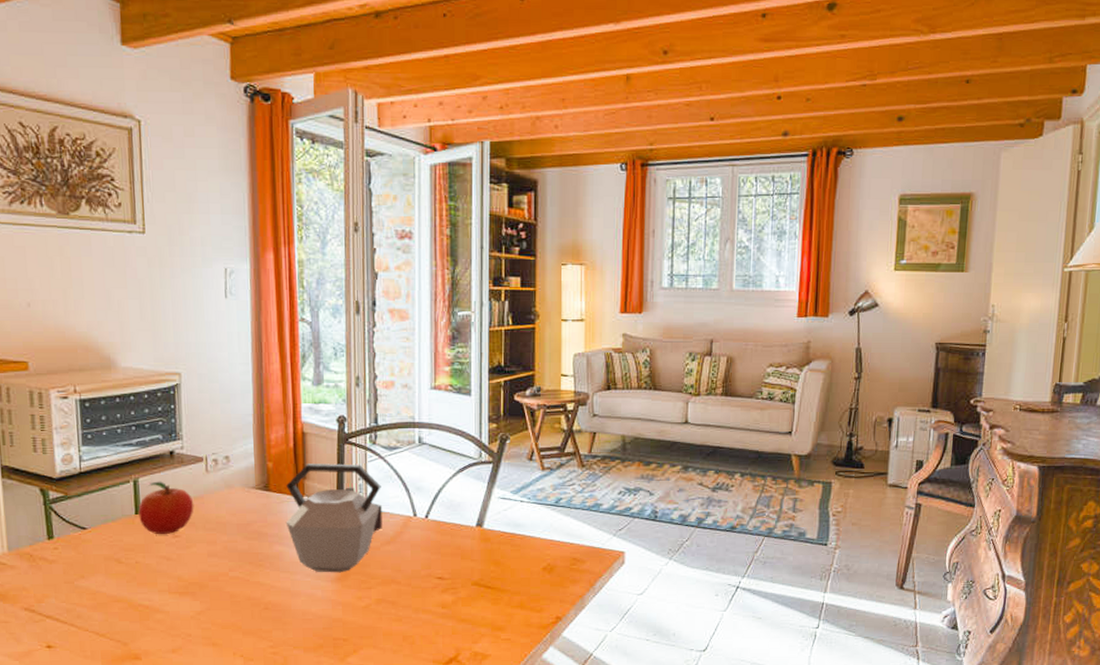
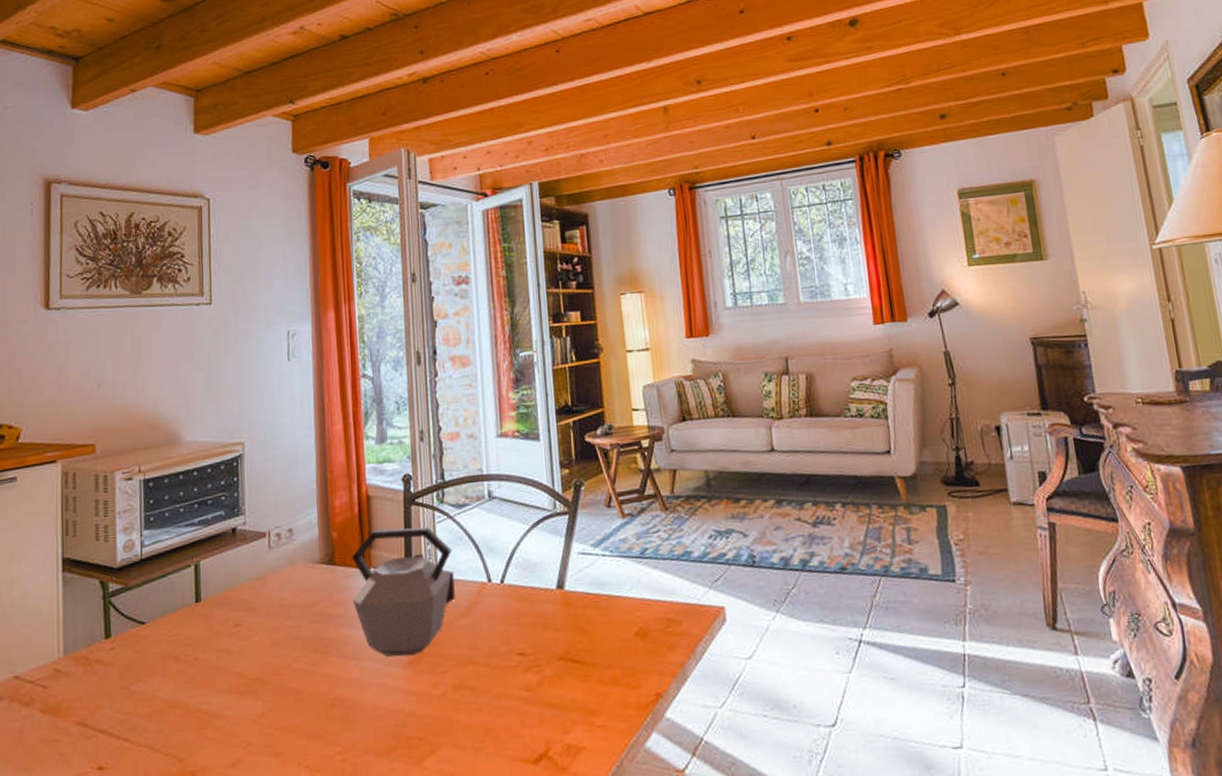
fruit: present [138,481,194,535] -> none [199,562,256,625]

